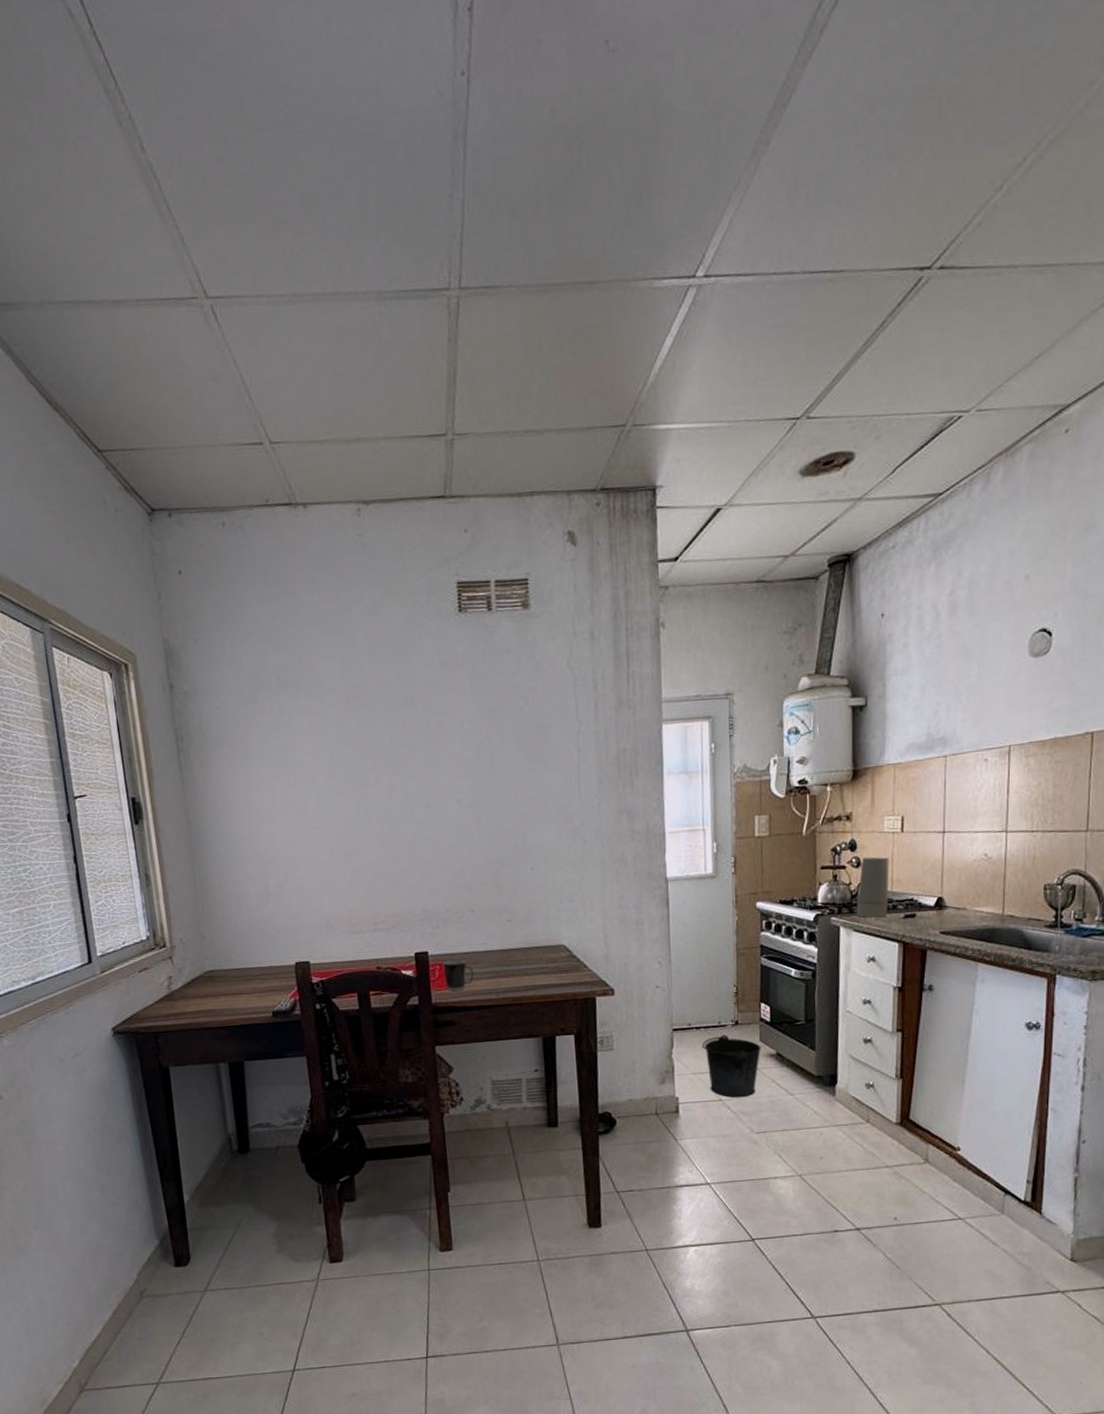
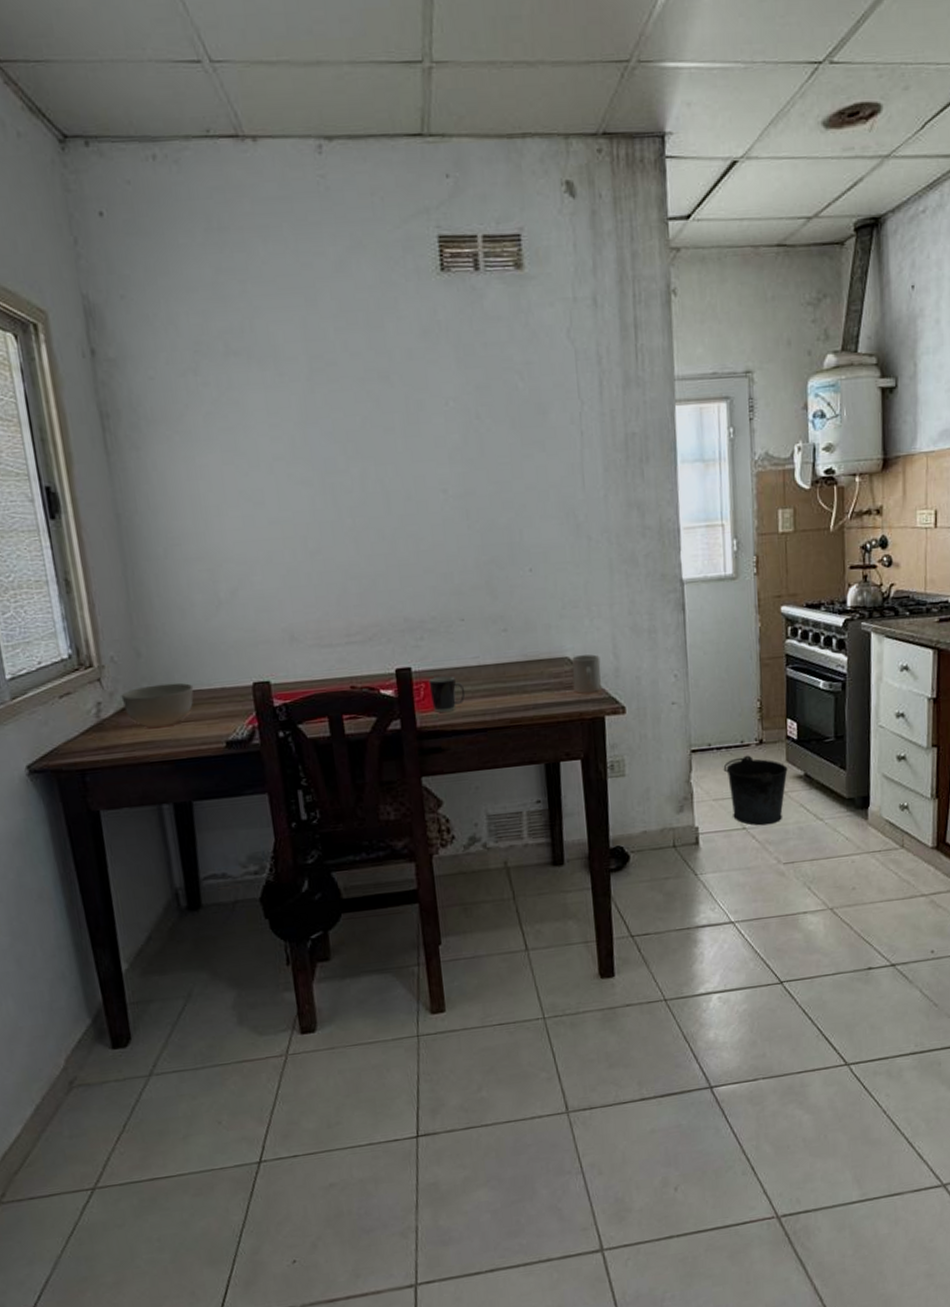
bowl: none [188,961,247,1000] -> present [121,683,194,729]
cup: none [566,942,593,978] -> present [571,654,601,694]
canister: present [856,856,890,919] -> none [888,554,923,623]

